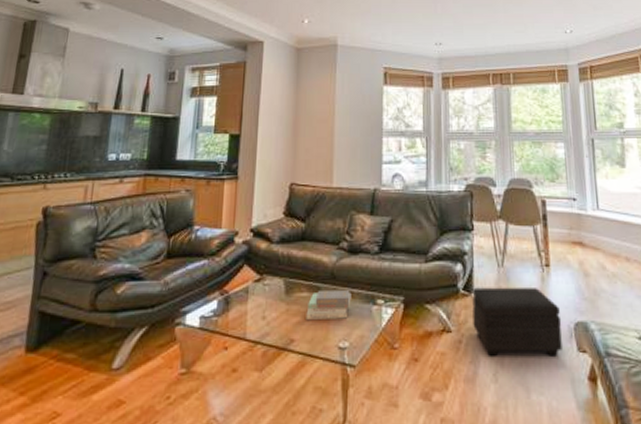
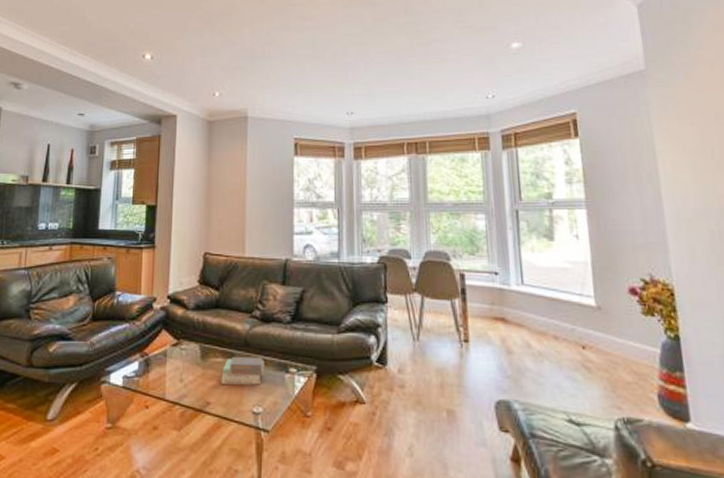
footstool: present [472,287,562,356] -> none [386,360,482,434]

